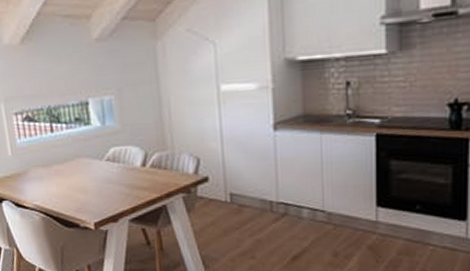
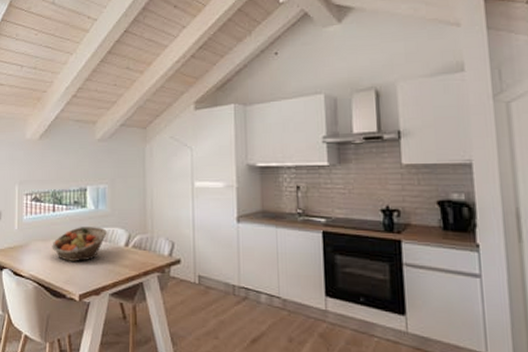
fruit basket: none [55,146,119,188] -> present [52,227,107,261]

